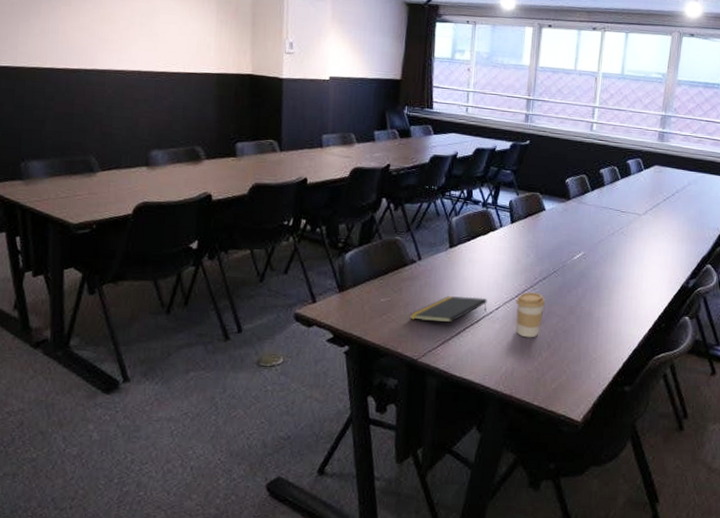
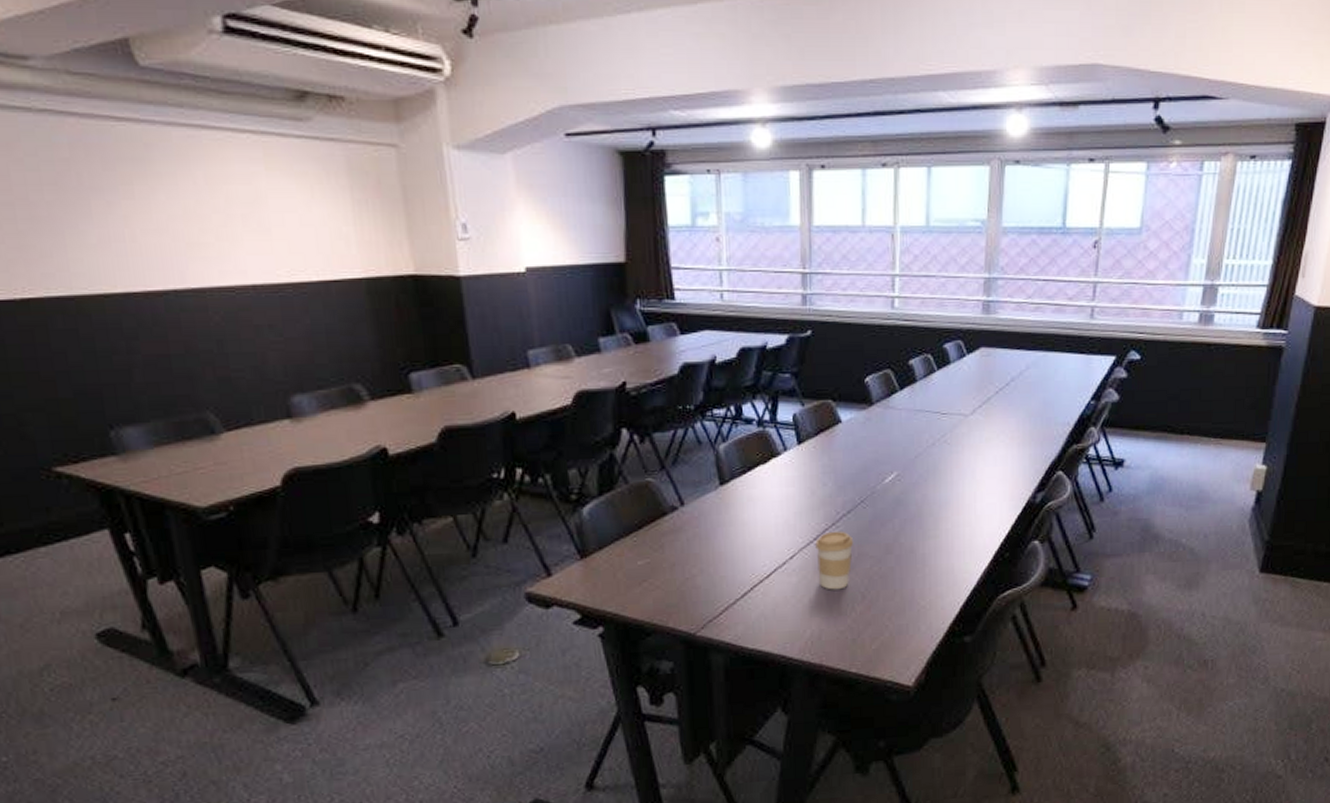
notepad: present [409,296,487,323] -> none [678,545,778,584]

